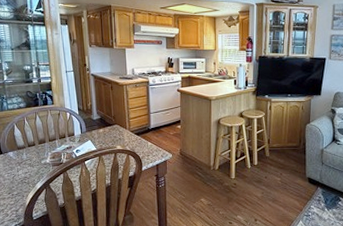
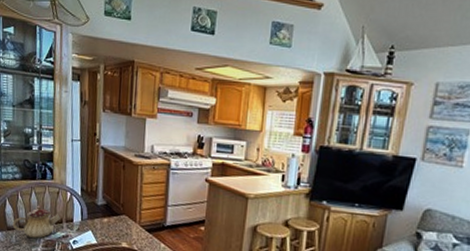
teapot: none [22,126,63,153] -> present [12,205,60,238]

